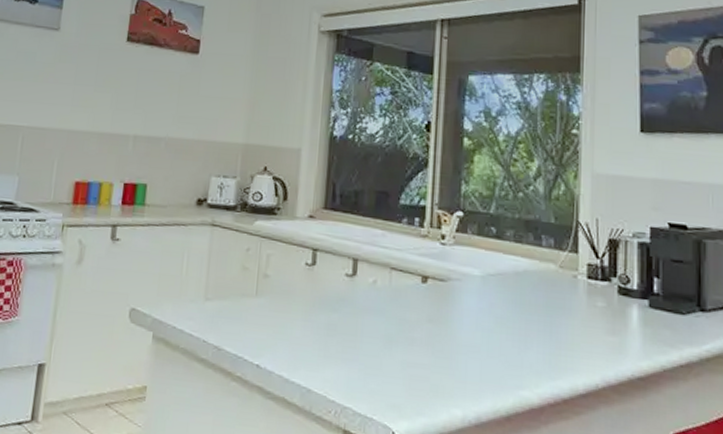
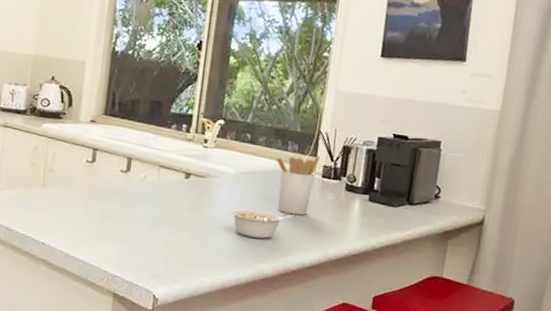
legume: none [480,319,559,358] -> present [231,209,295,239]
utensil holder: none [528,251,583,327] -> present [276,155,321,216]

